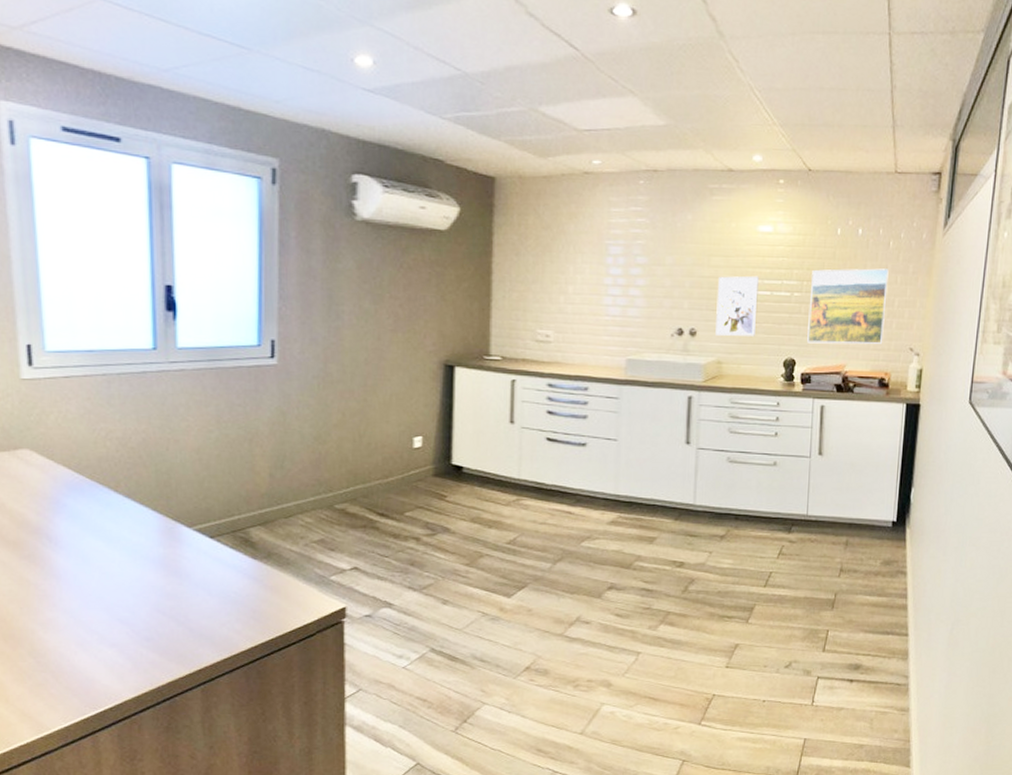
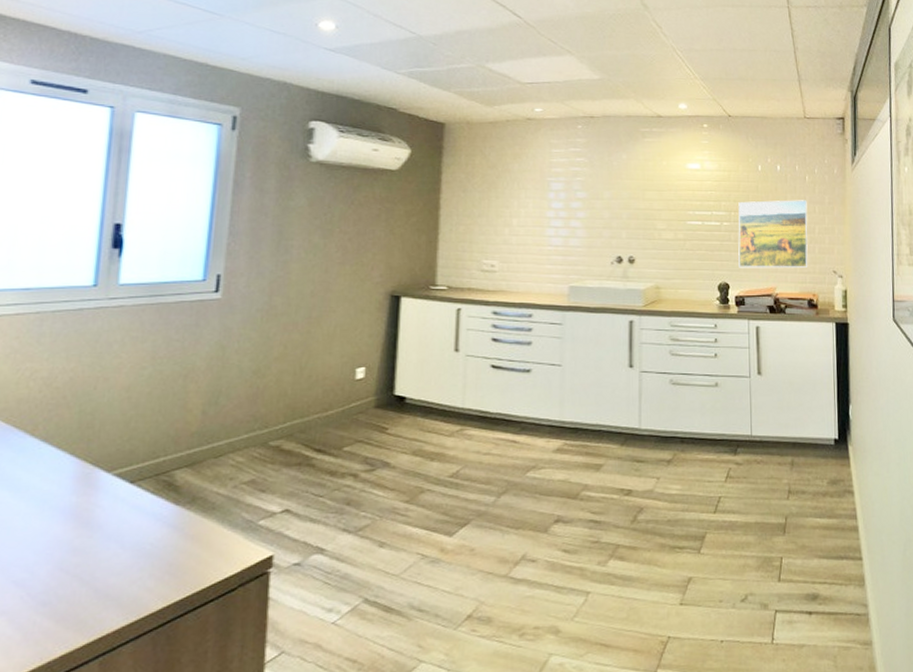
wall art: present [716,275,759,336] -> none [652,207,691,263]

